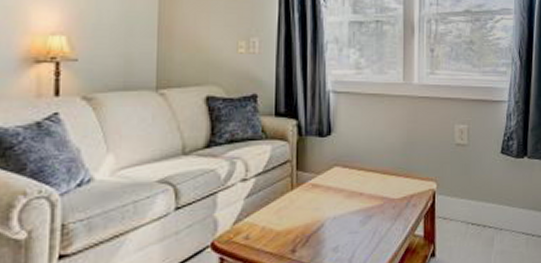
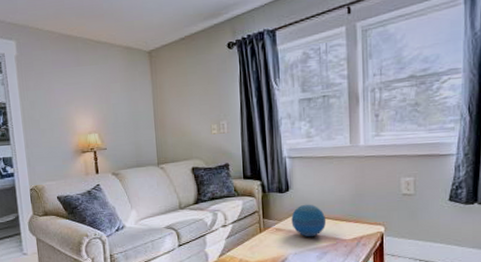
decorative orb: none [332,152,373,196] -> present [291,204,327,237]

